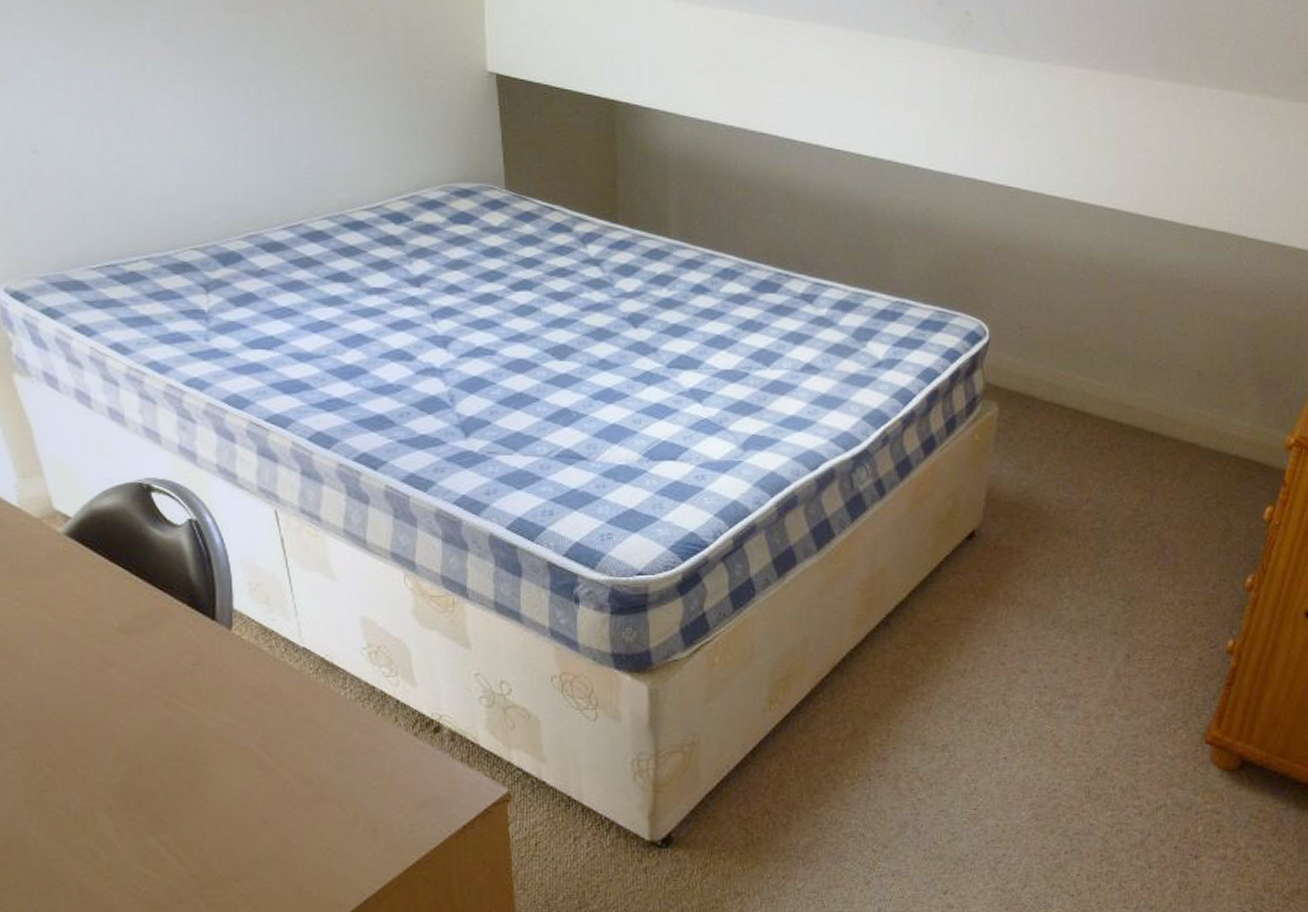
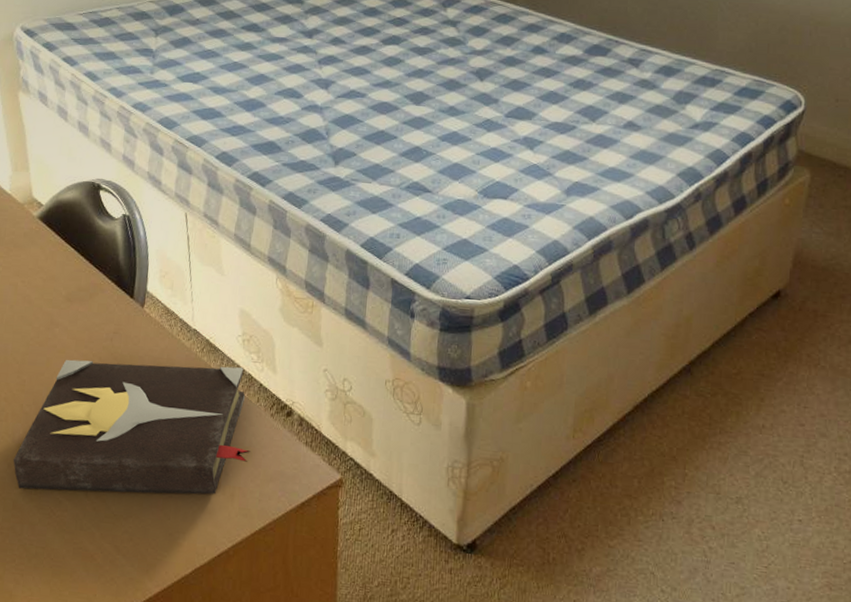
hardback book: none [70,685,393,869] -> present [13,359,251,495]

